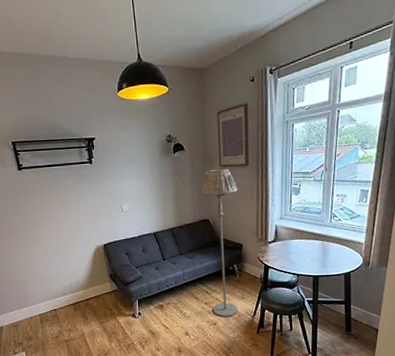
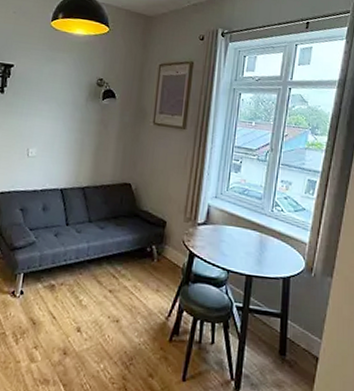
floor lamp: present [202,168,238,317] -> none [117,125,171,314]

